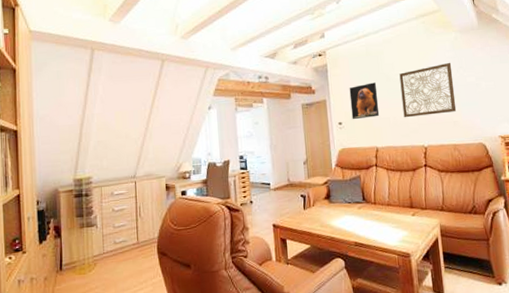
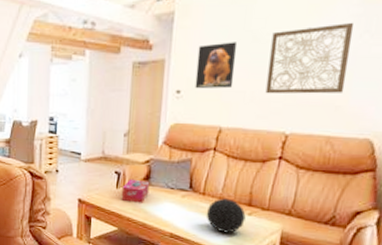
tissue box: none [308,199,332,220] -> present [121,179,150,203]
decorative orb: none [379,204,411,235] -> present [206,198,246,234]

